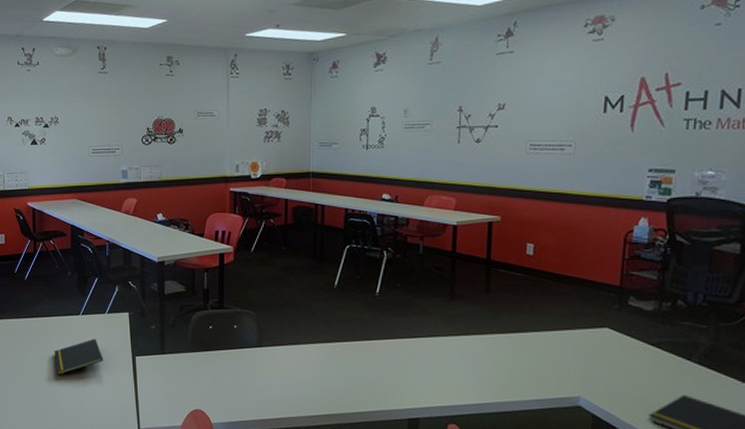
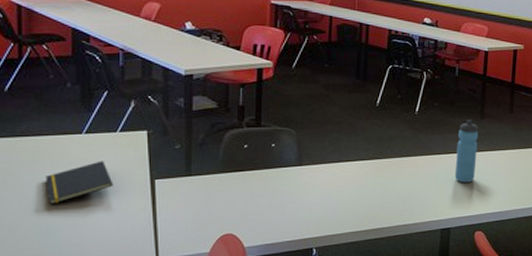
water bottle: none [422,301,448,369] -> present [454,120,478,182]

